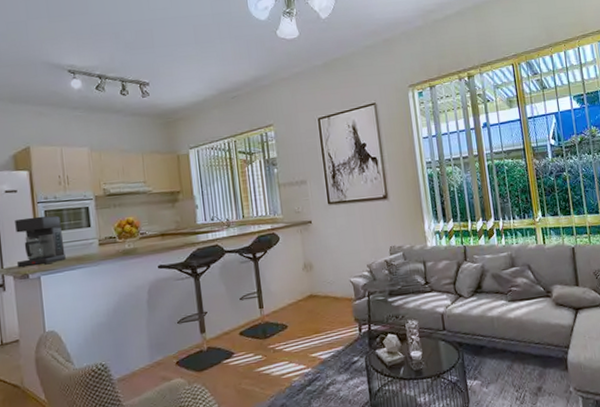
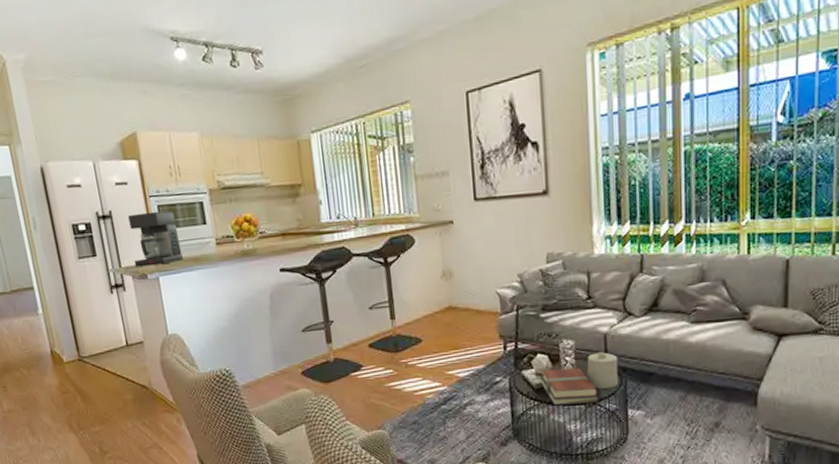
books: none [392,345,443,381] -> present [540,368,599,406]
candle: none [429,329,458,364] -> present [587,351,619,390]

